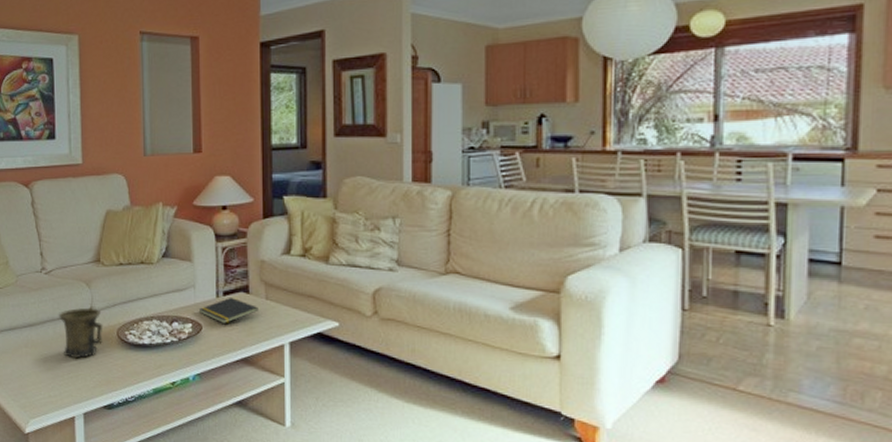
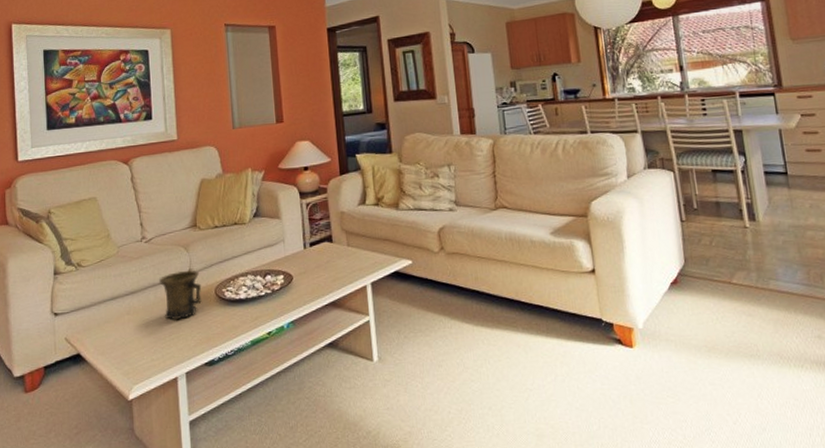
notepad: present [198,297,258,325] -> none [288,247,342,273]

